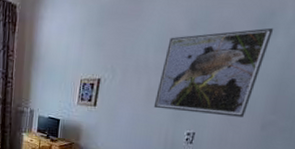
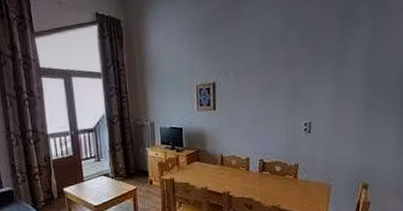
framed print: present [153,27,274,117] -> none [269,21,356,104]

